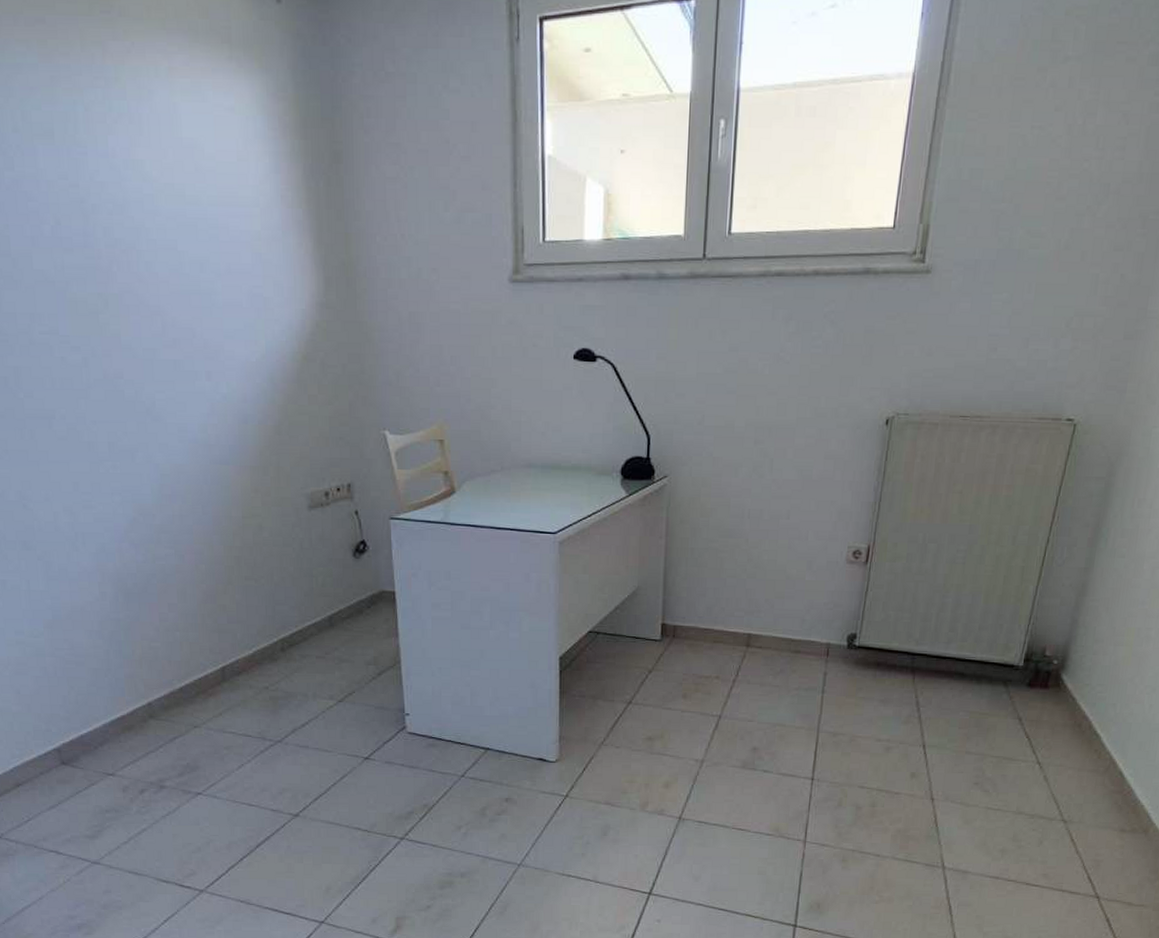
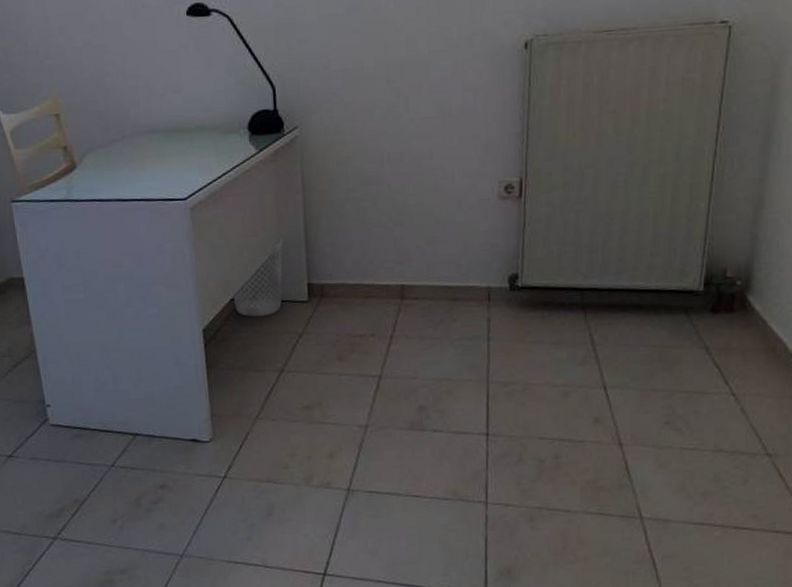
wastebasket: none [591,577,643,650] -> present [233,236,283,317]

